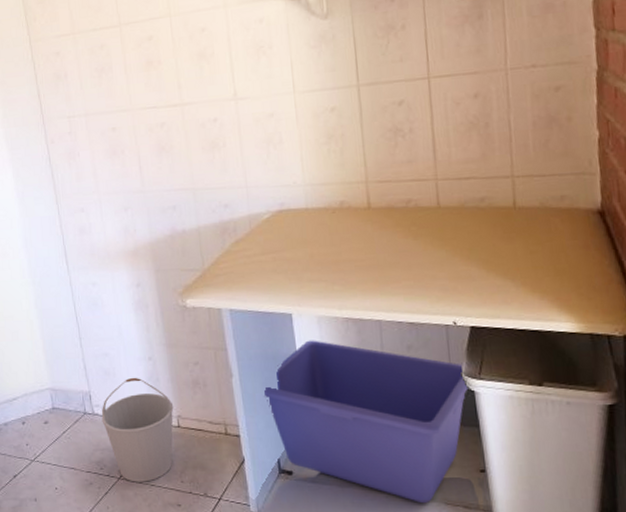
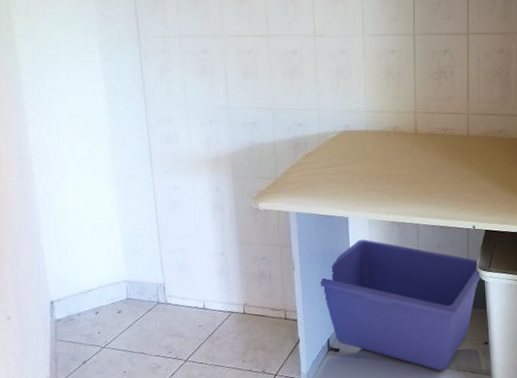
bucket: present [101,377,174,482] -> none [173,270,241,364]

